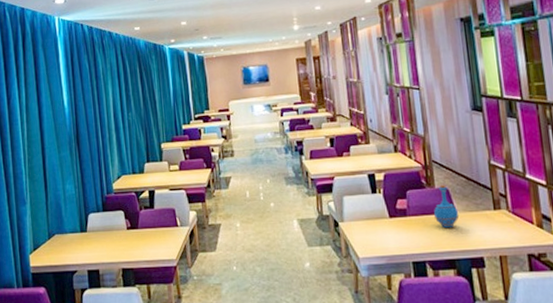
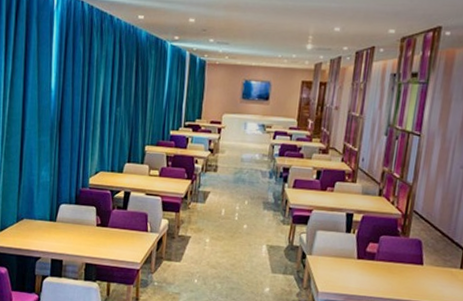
bottle: present [434,184,459,228] -> none [401,235,425,278]

